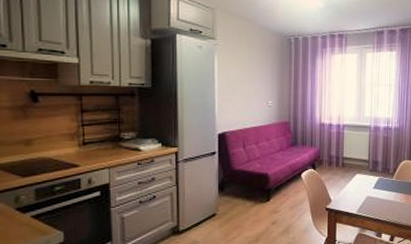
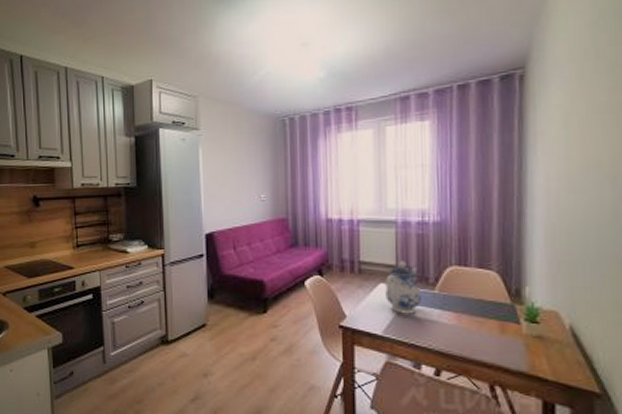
teapot: none [360,156,385,197] -> present [385,260,422,314]

